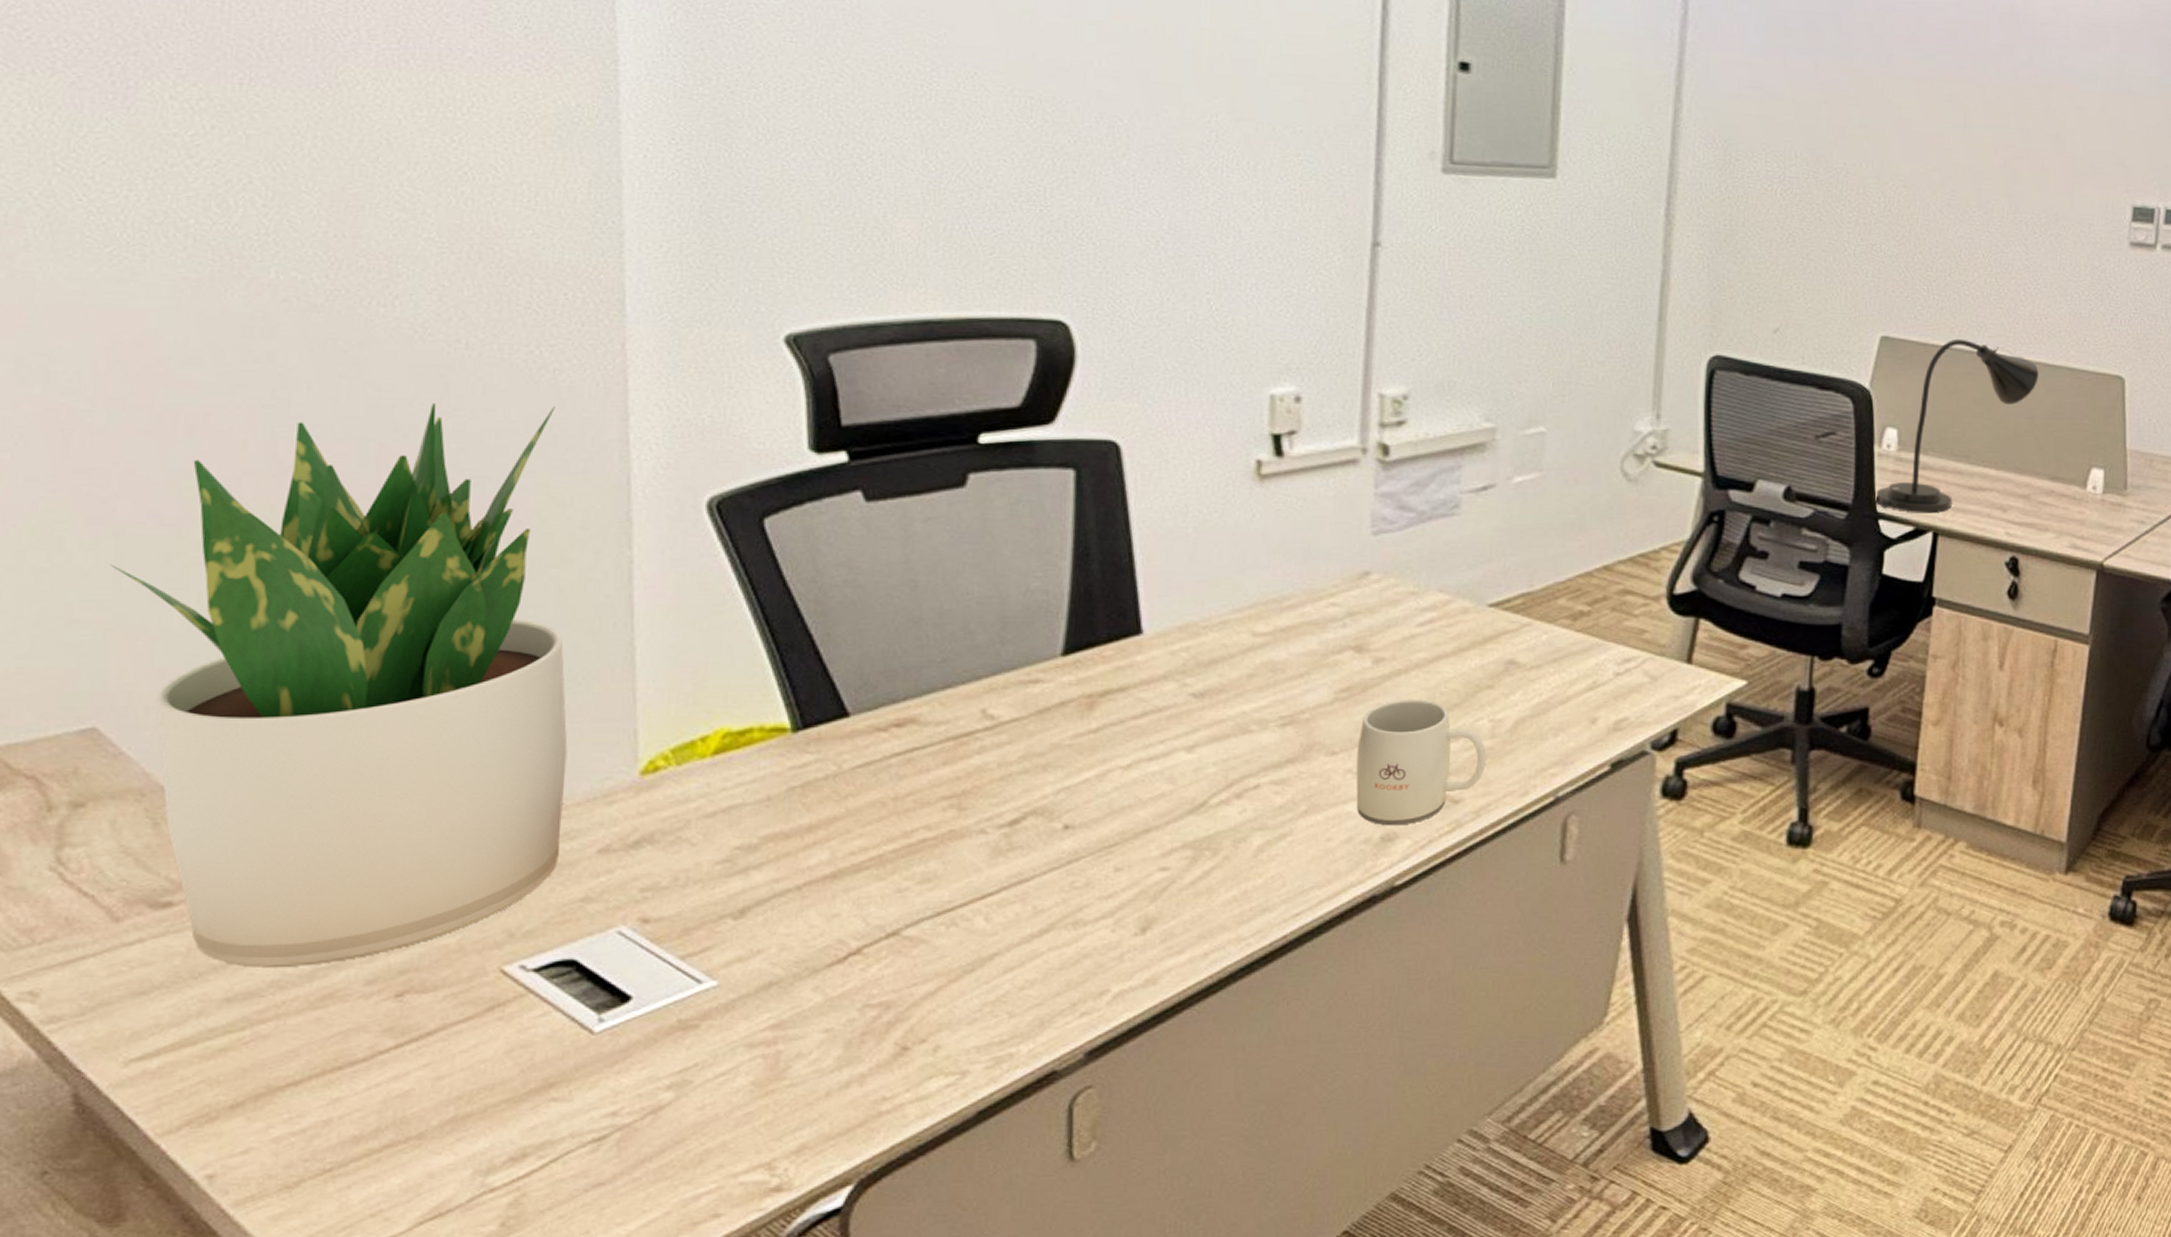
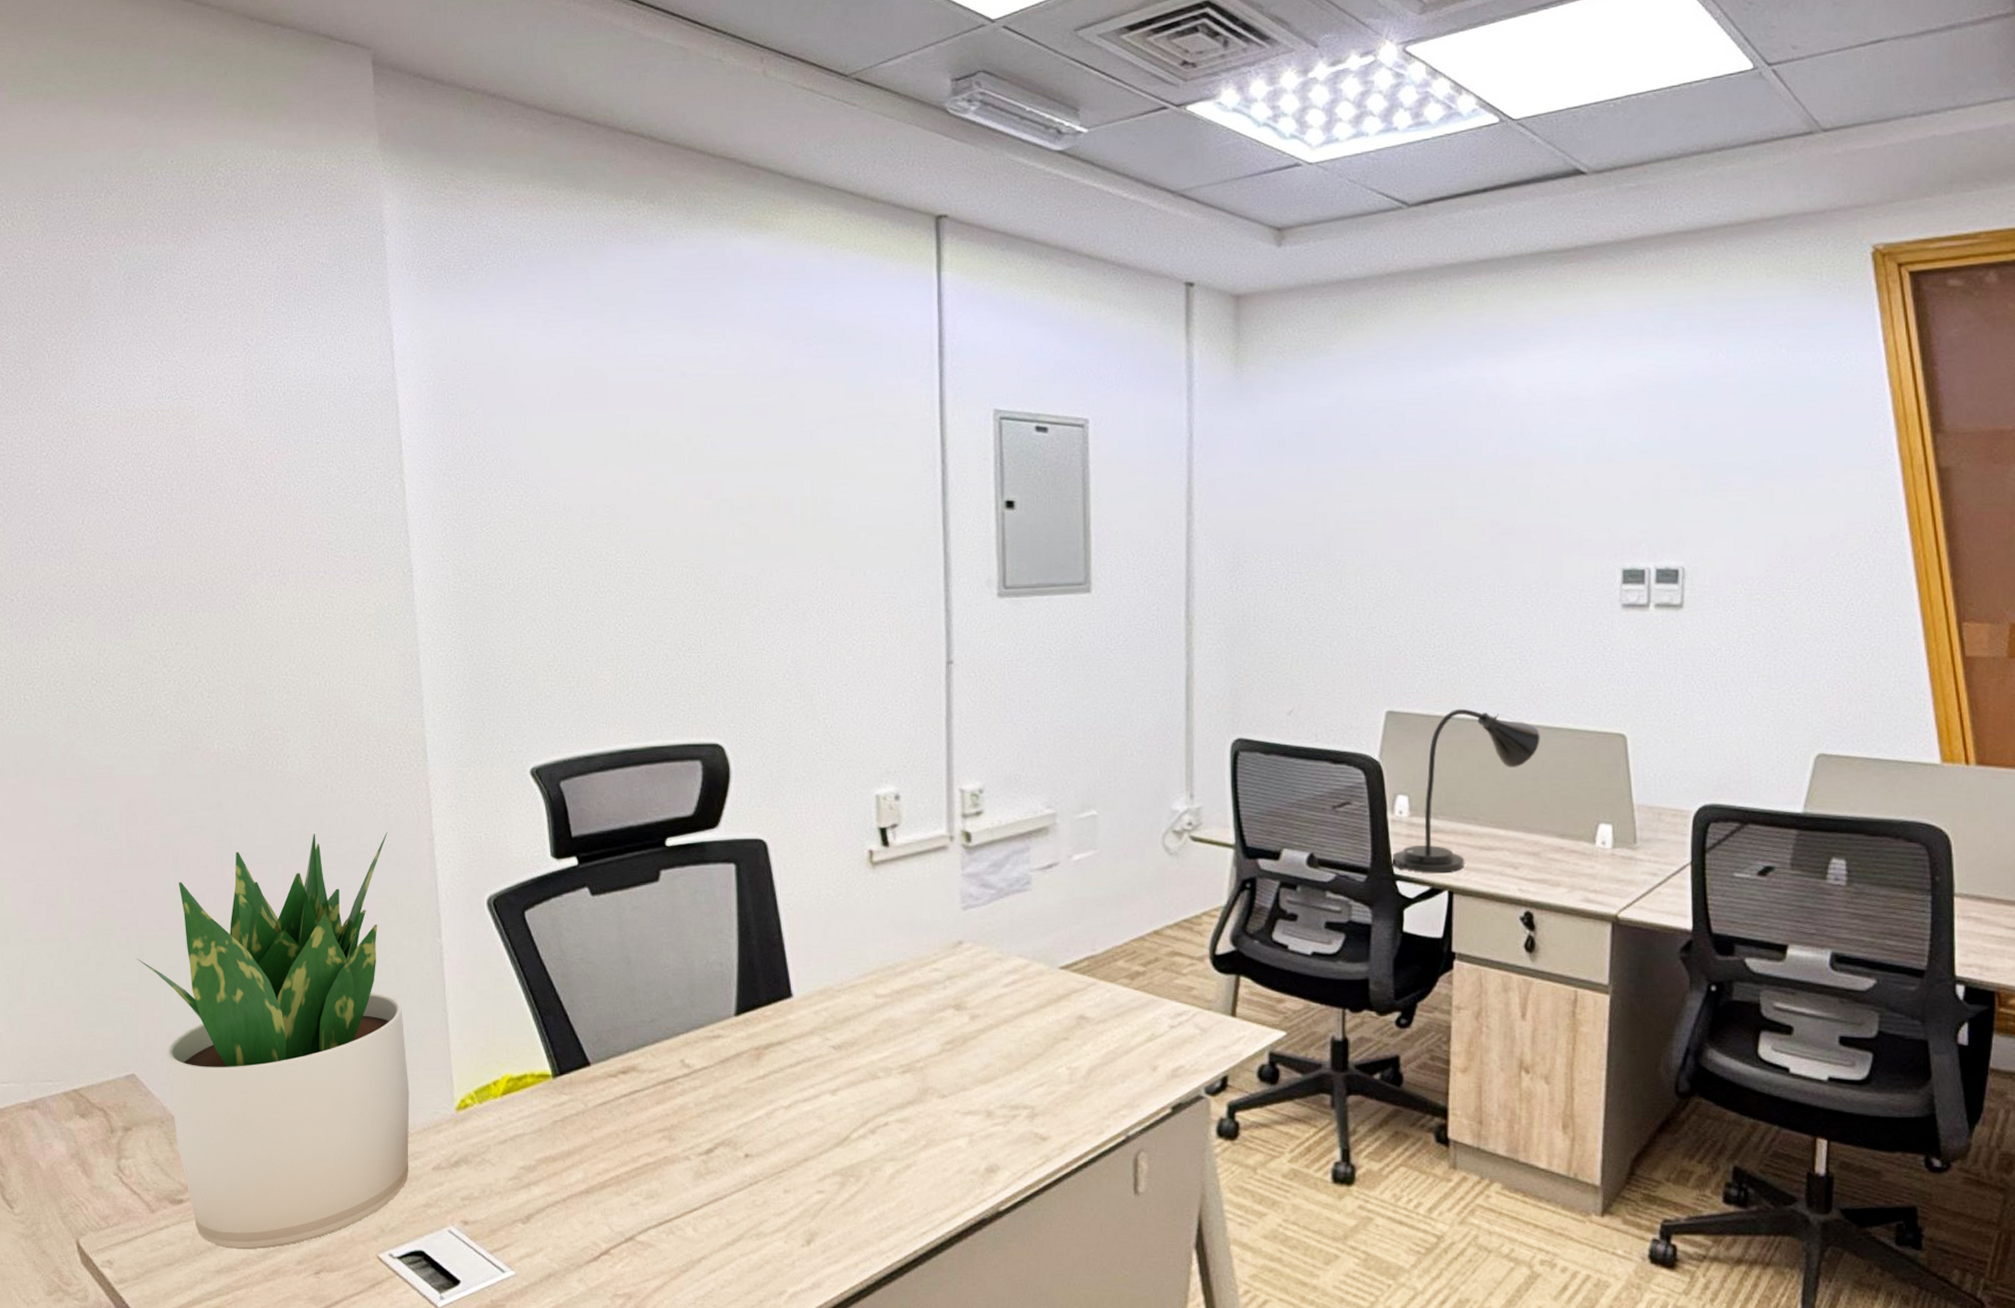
mug: present [1356,699,1486,826] -> none [962,1050,1067,1159]

